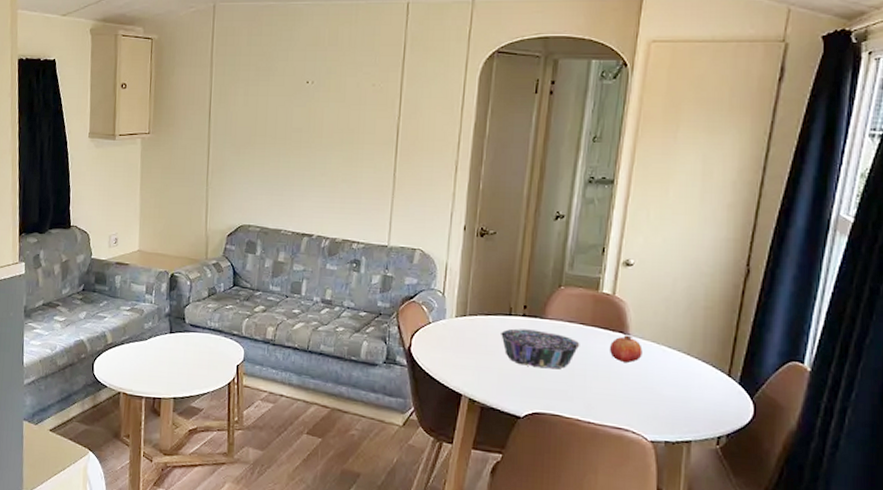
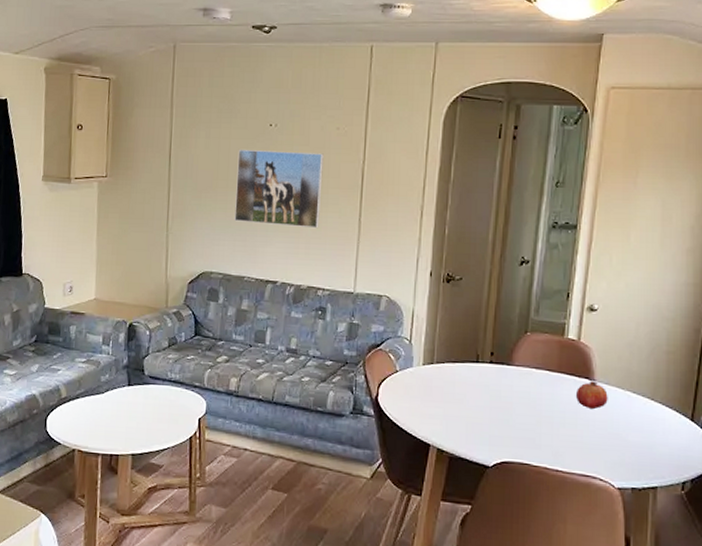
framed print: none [272,106,359,184] -> present [234,149,324,229]
decorative bowl: present [501,328,580,369] -> none [468,376,547,417]

